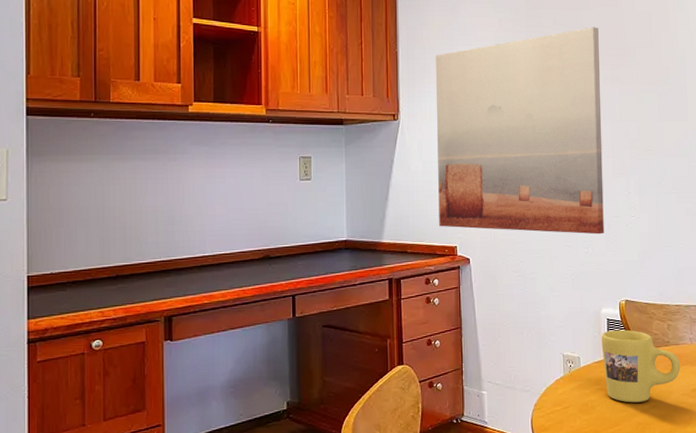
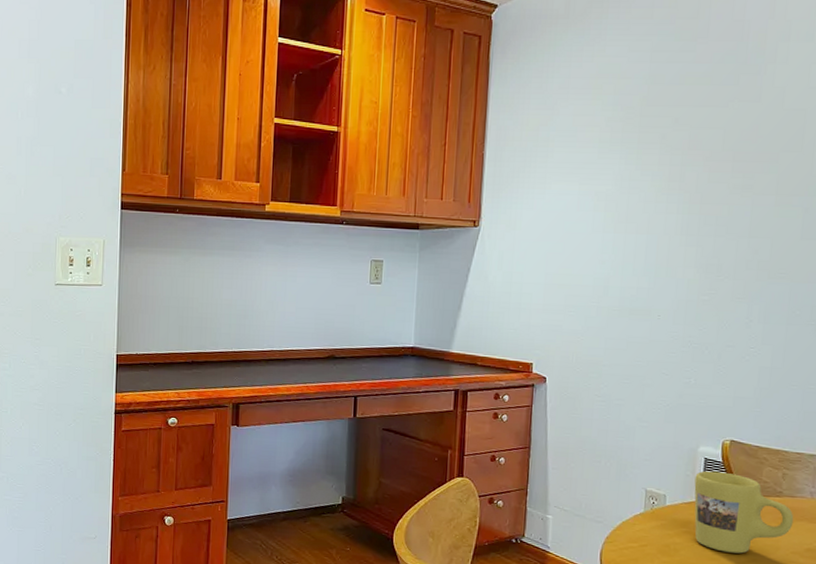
wall art: present [435,27,604,235] -> none [515,127,732,365]

